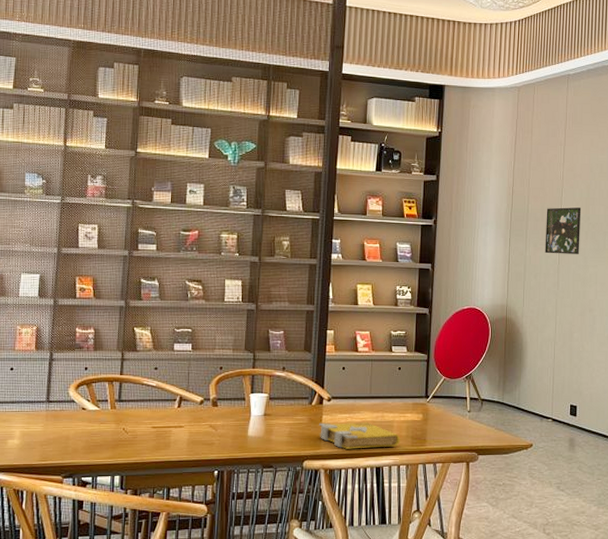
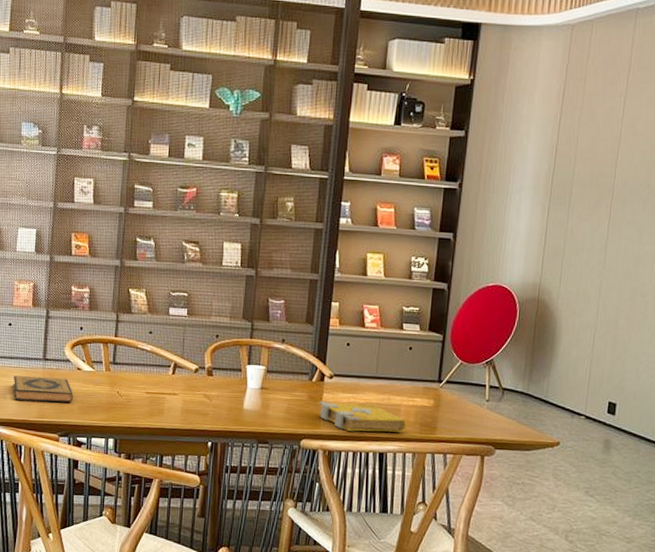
hardback book: none [14,419,78,446] -> present [12,376,73,403]
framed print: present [545,207,581,254] -> none [591,171,641,228]

